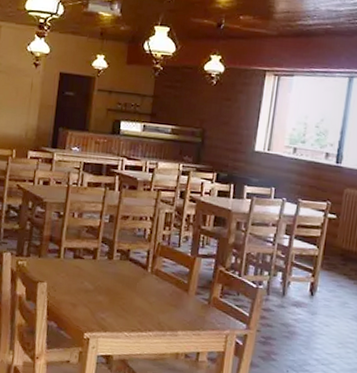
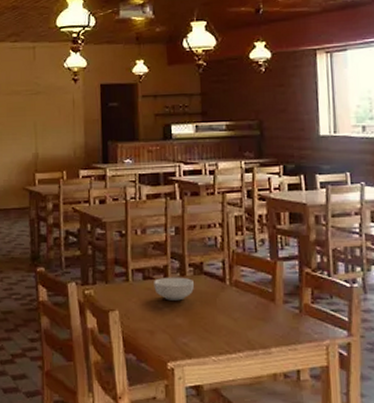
cereal bowl: none [82,258,119,281] -> present [154,277,194,301]

